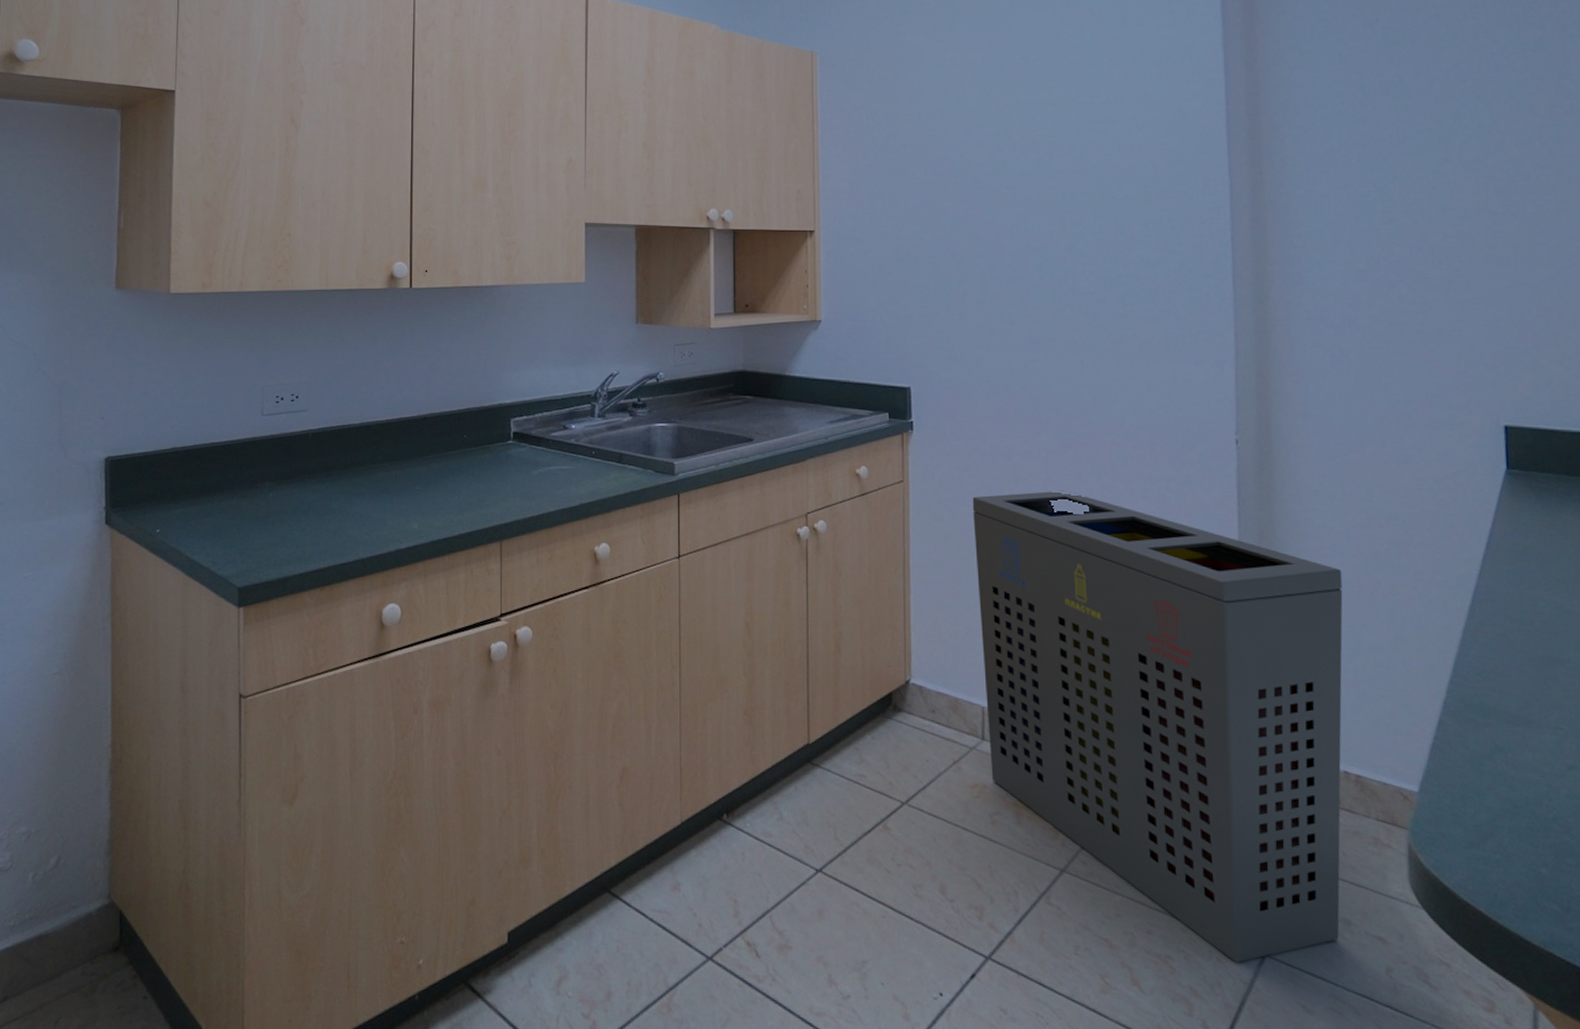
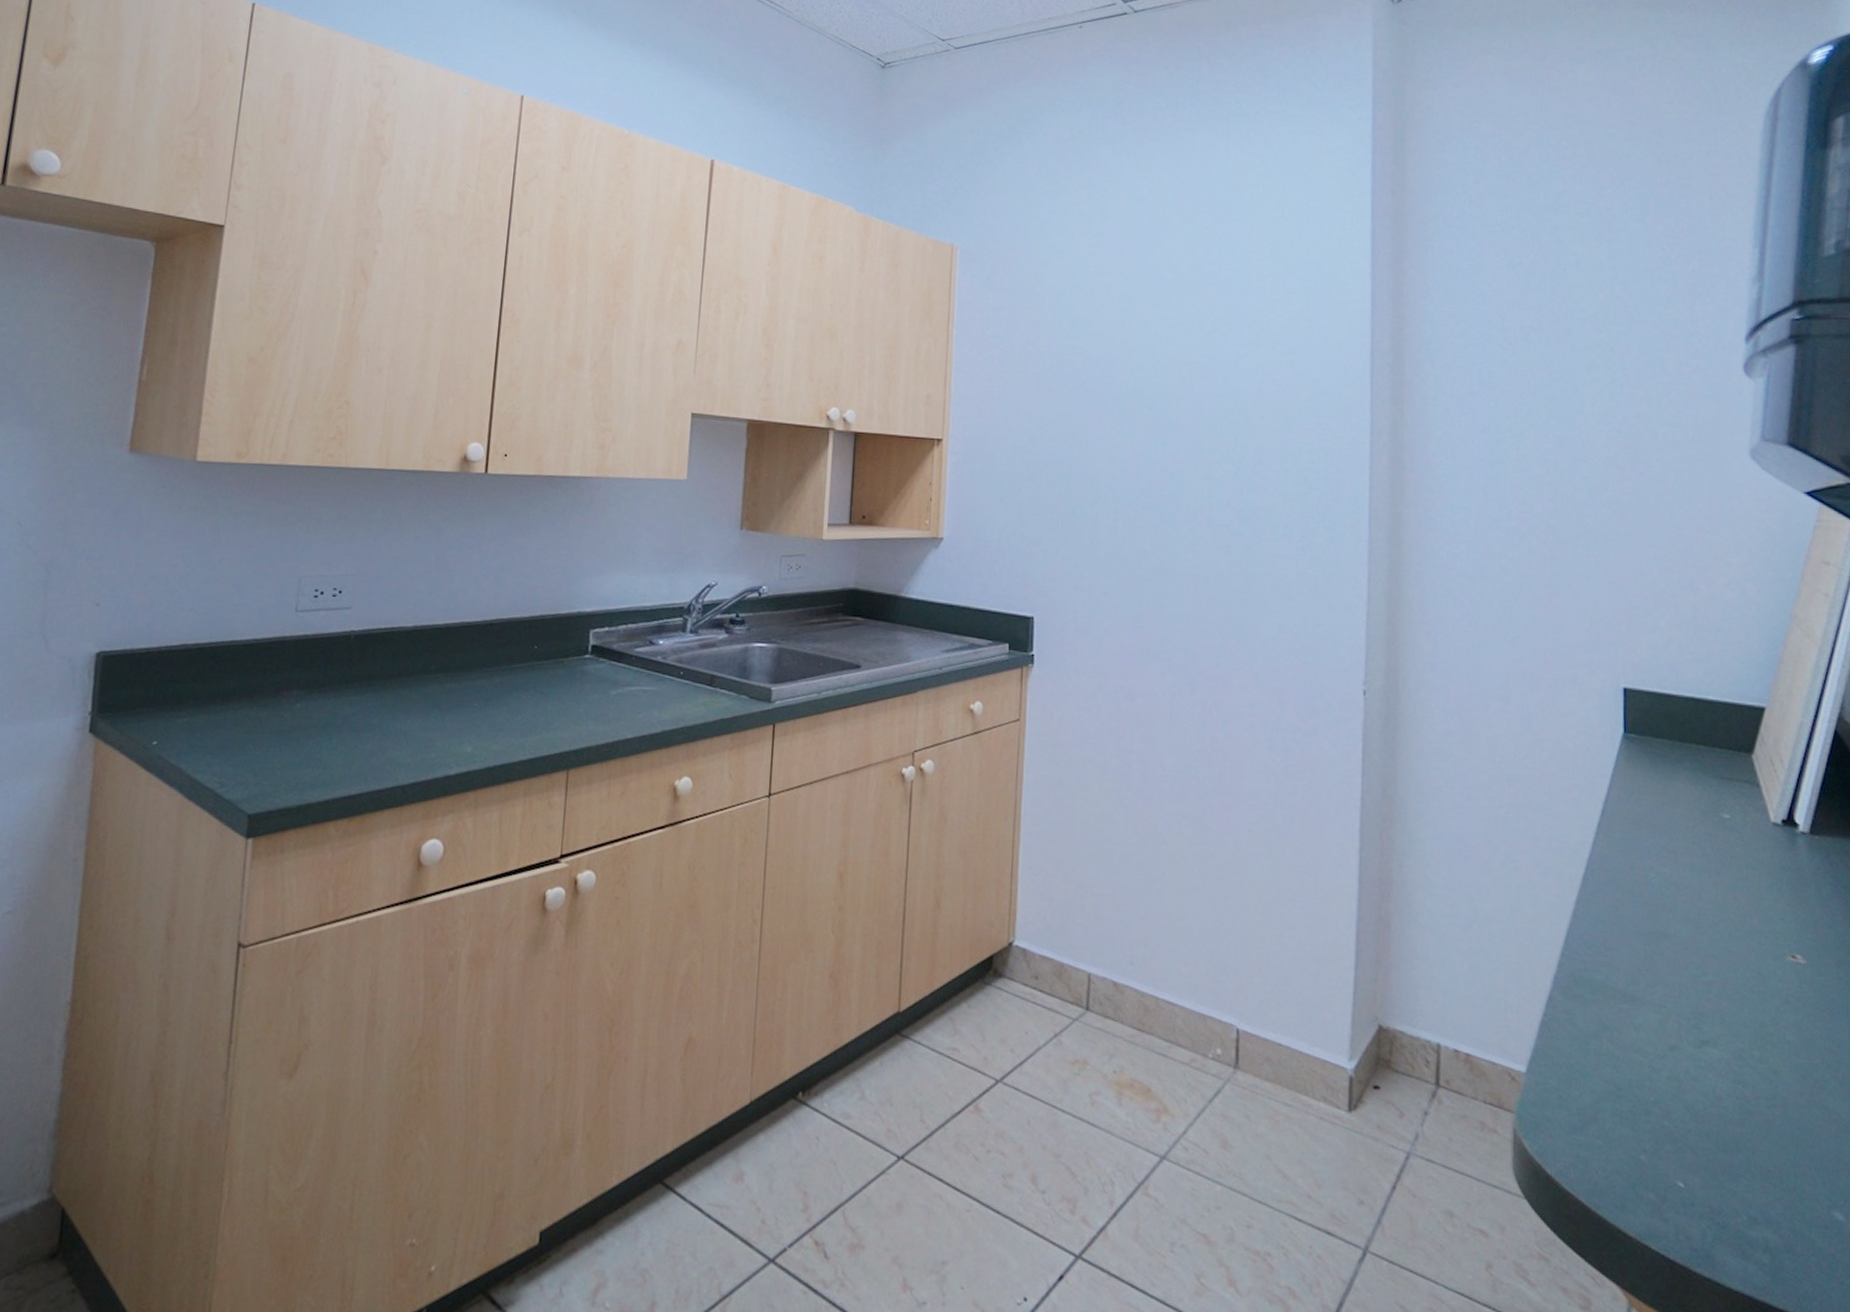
recycling bin: present [972,490,1343,963] -> none [1091,736,1461,1260]

